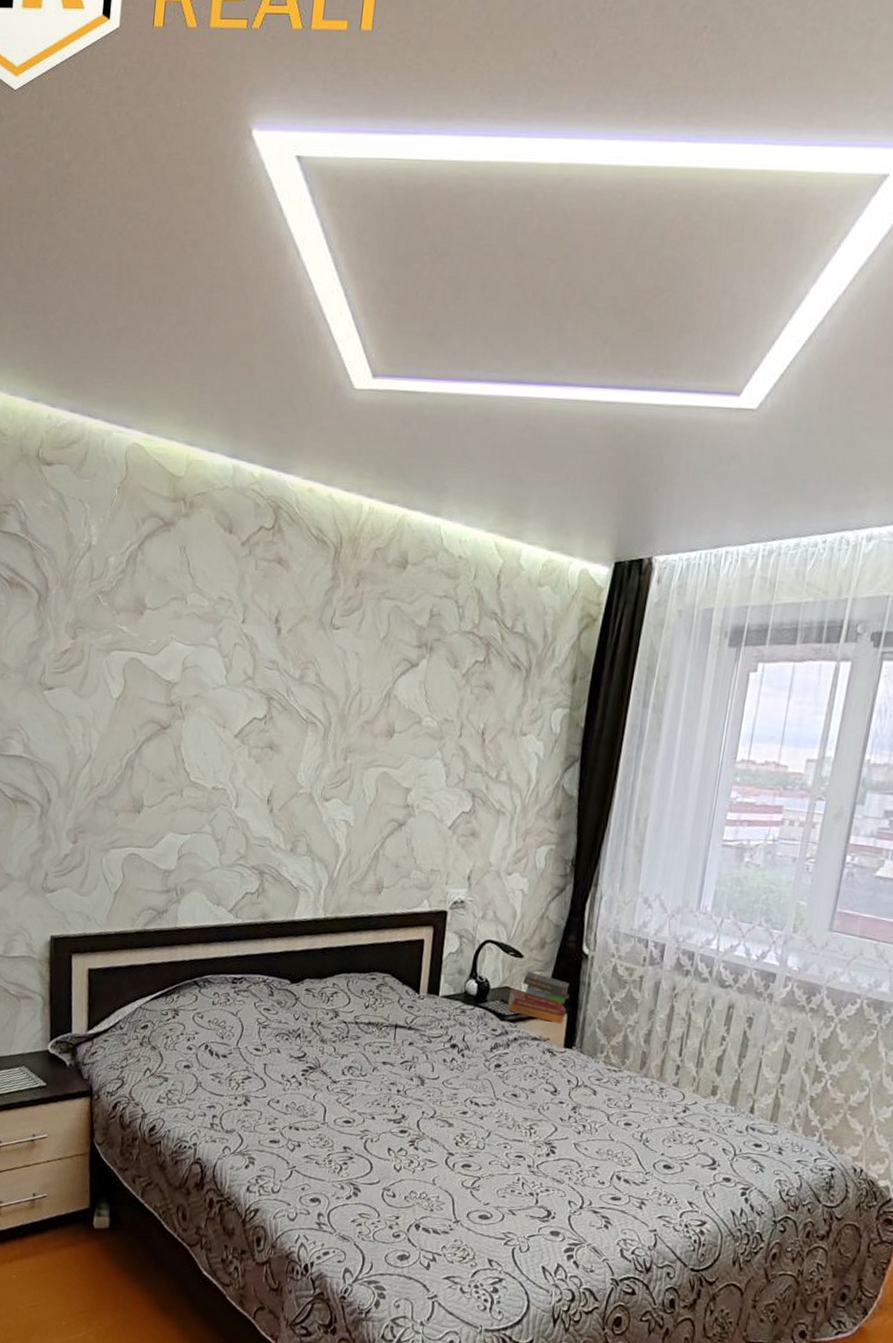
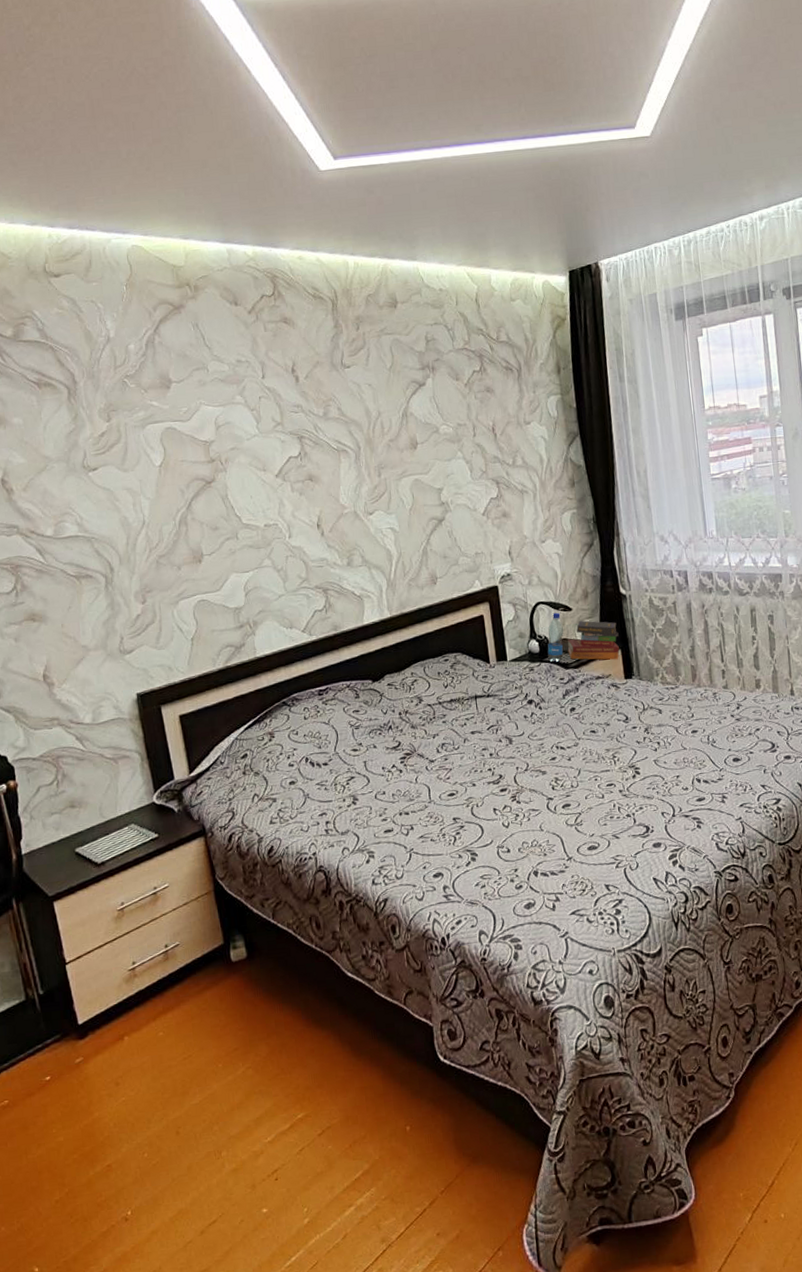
bottle: none [484,955,510,1012] -> present [547,612,564,663]

